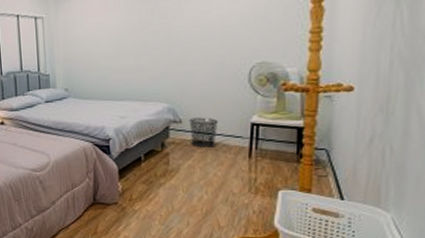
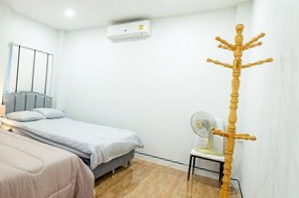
waste bin: present [189,117,219,148] -> none [148,145,169,169]

